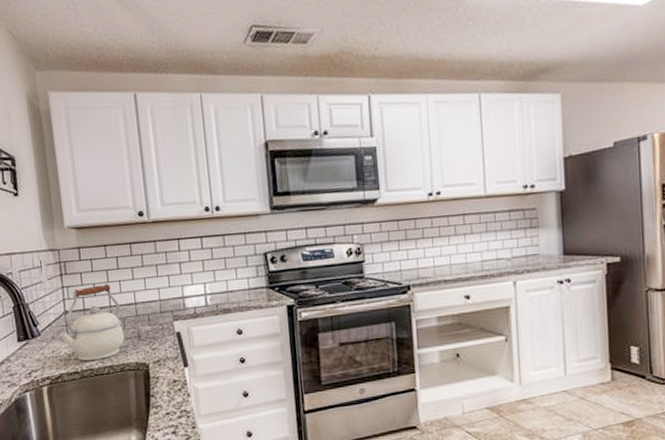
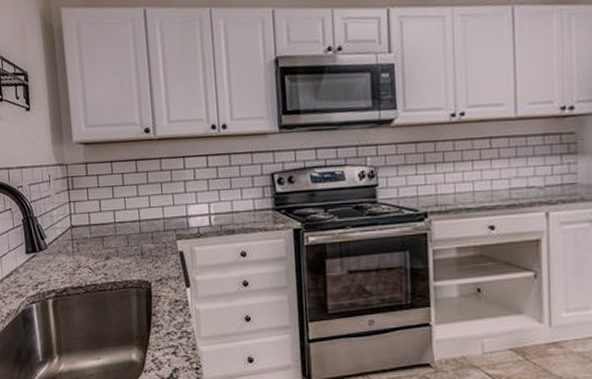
kettle: present [60,284,125,361] -> none [66,200,129,275]

